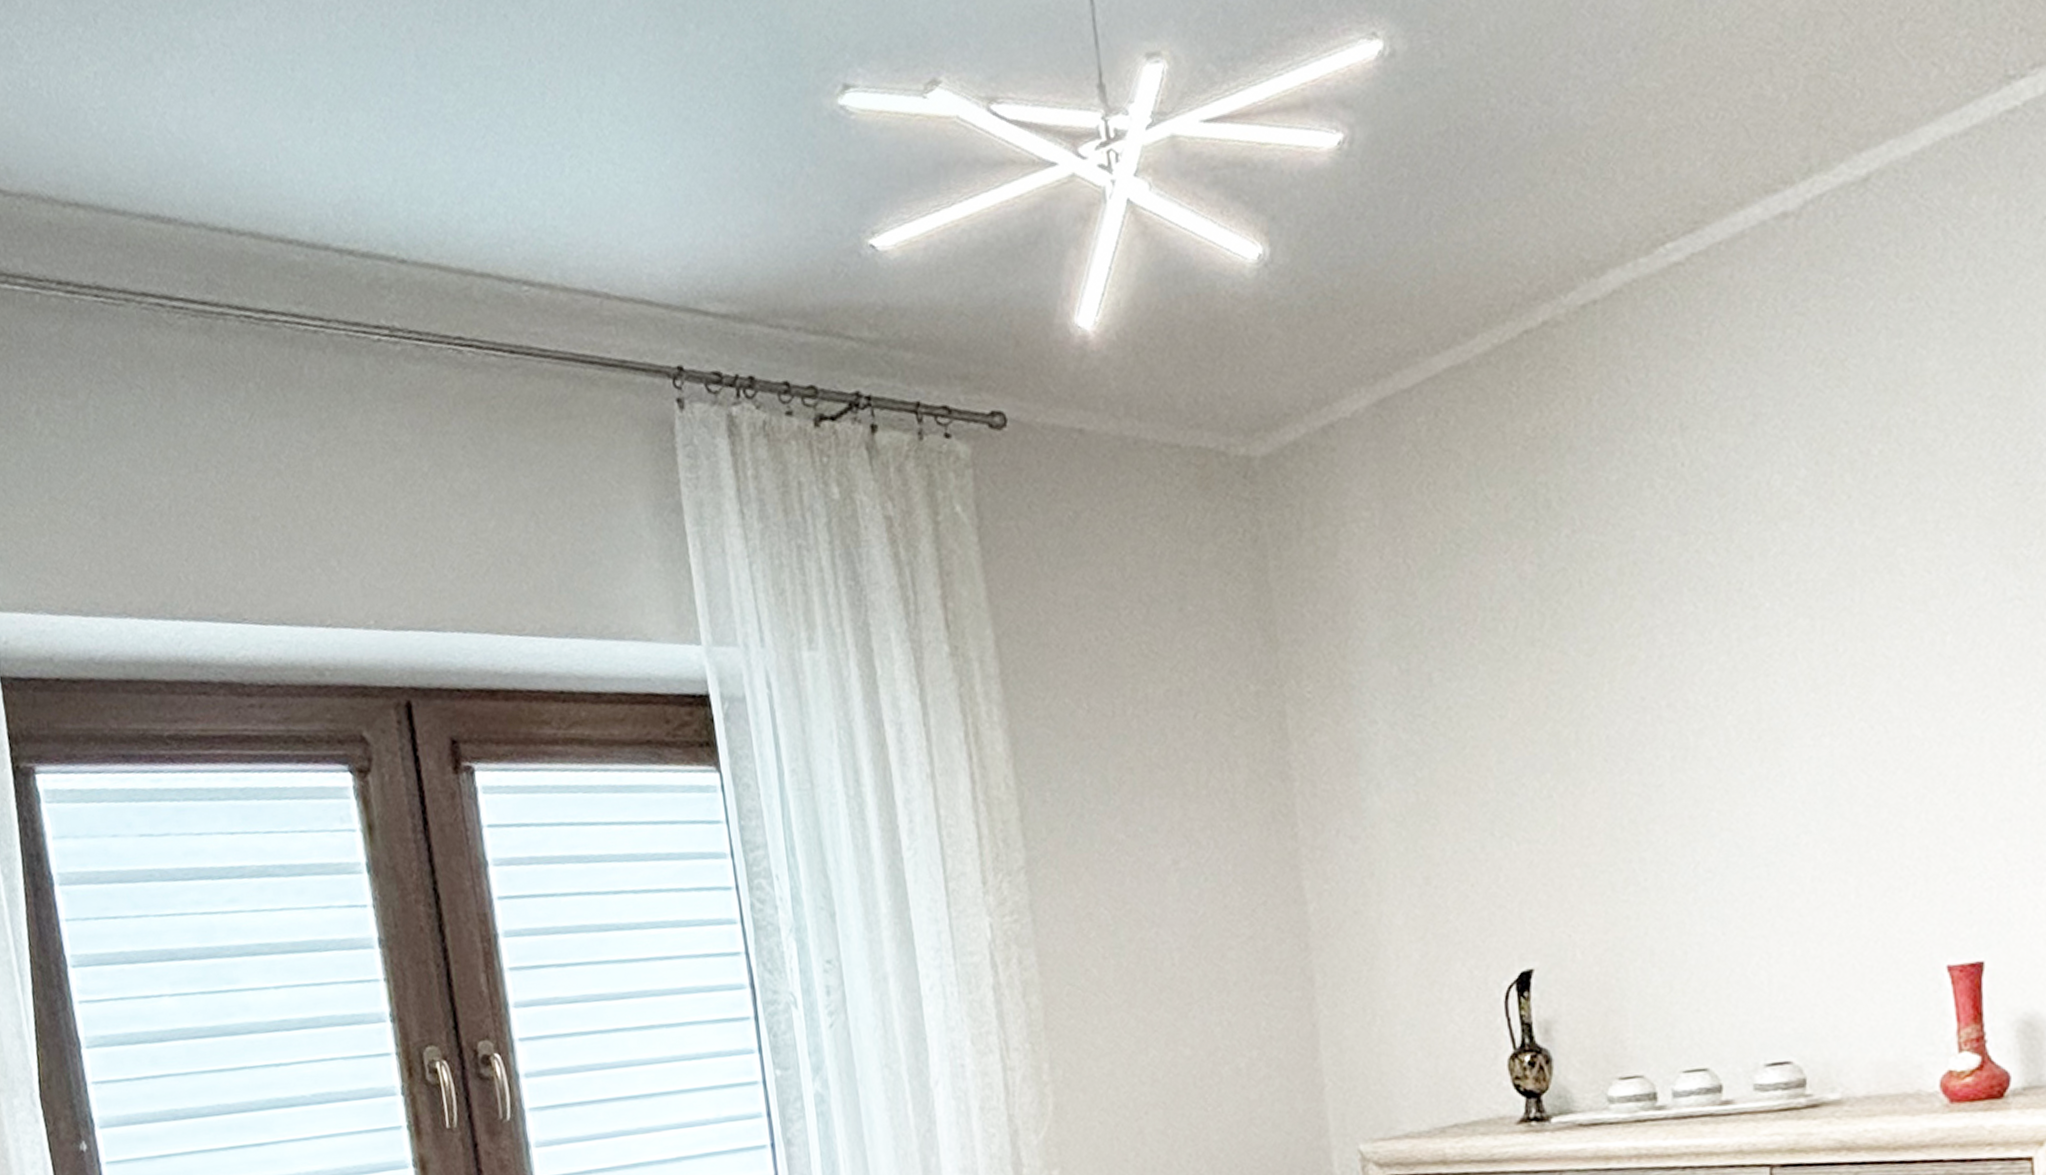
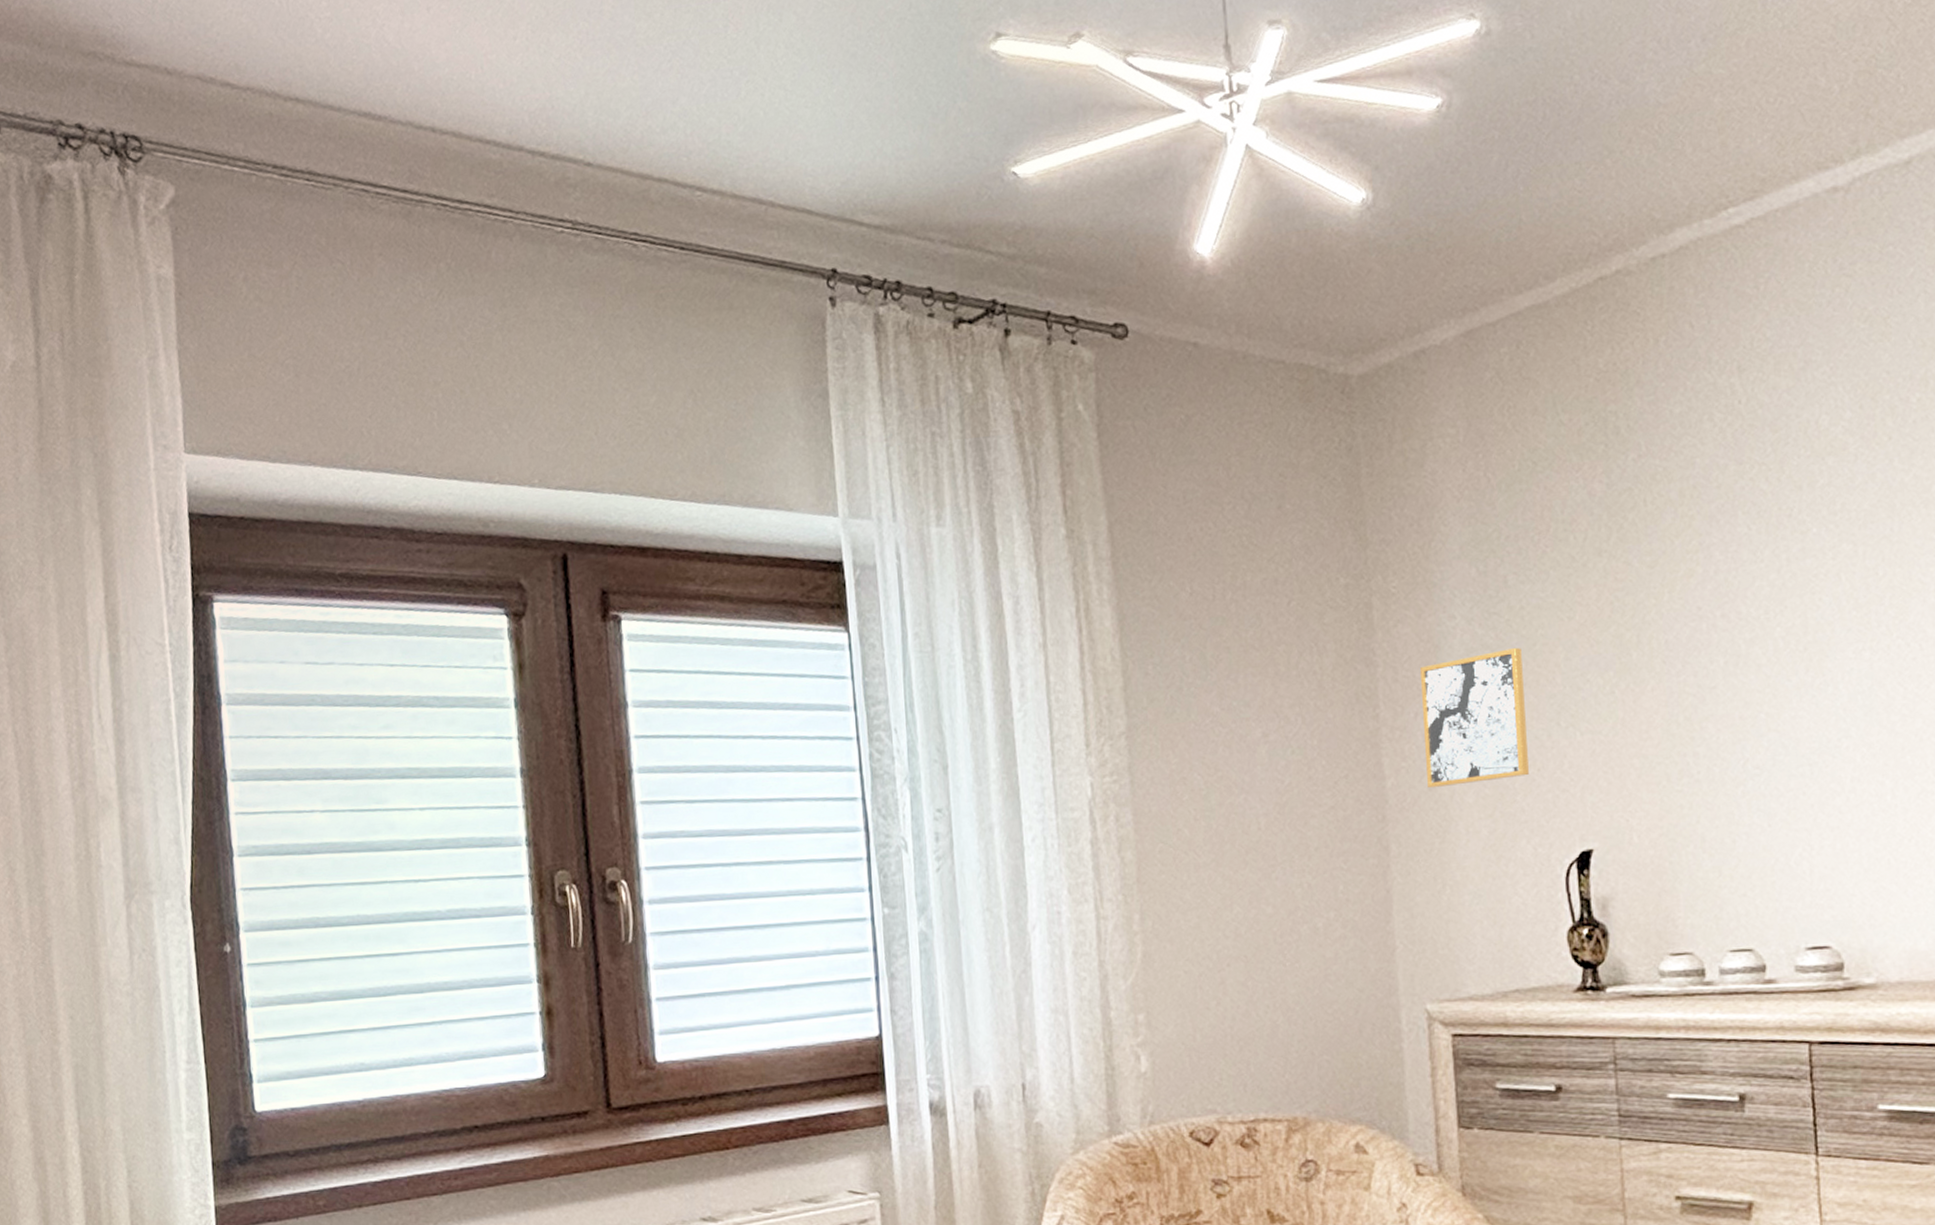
wall art: none [1339,751,1462,912] -> present [1419,647,1529,789]

